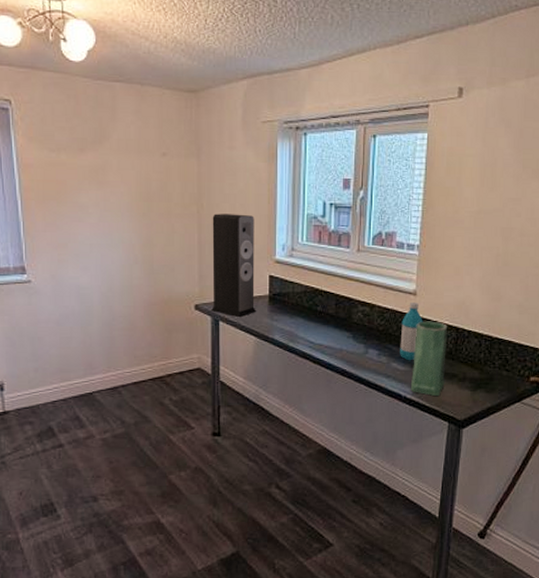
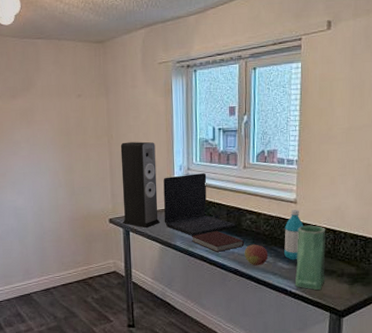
laptop: none [261,255,344,329] -> present [163,173,235,236]
notebook: none [292,324,354,349] -> present [191,231,244,252]
fruit: none [354,341,382,366] -> present [244,244,269,266]

